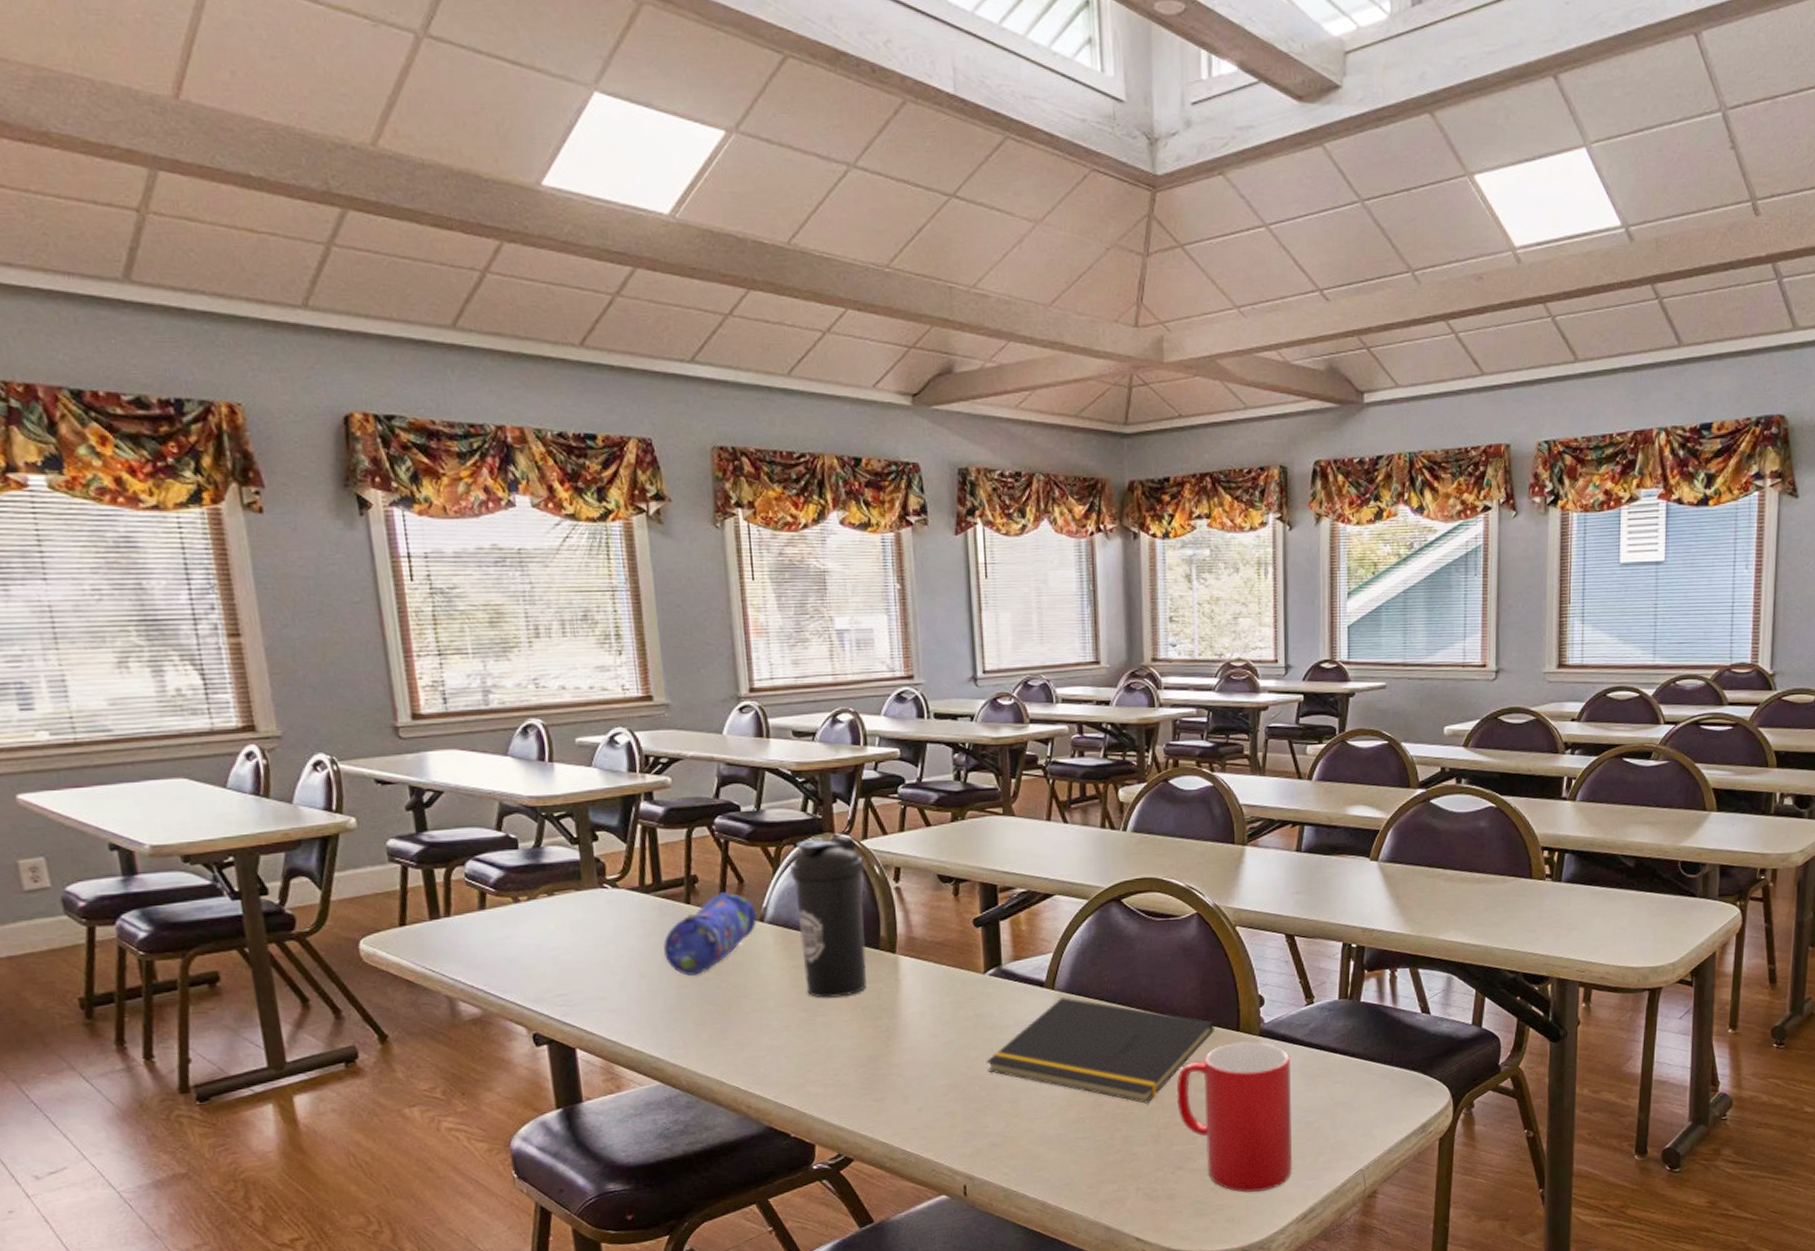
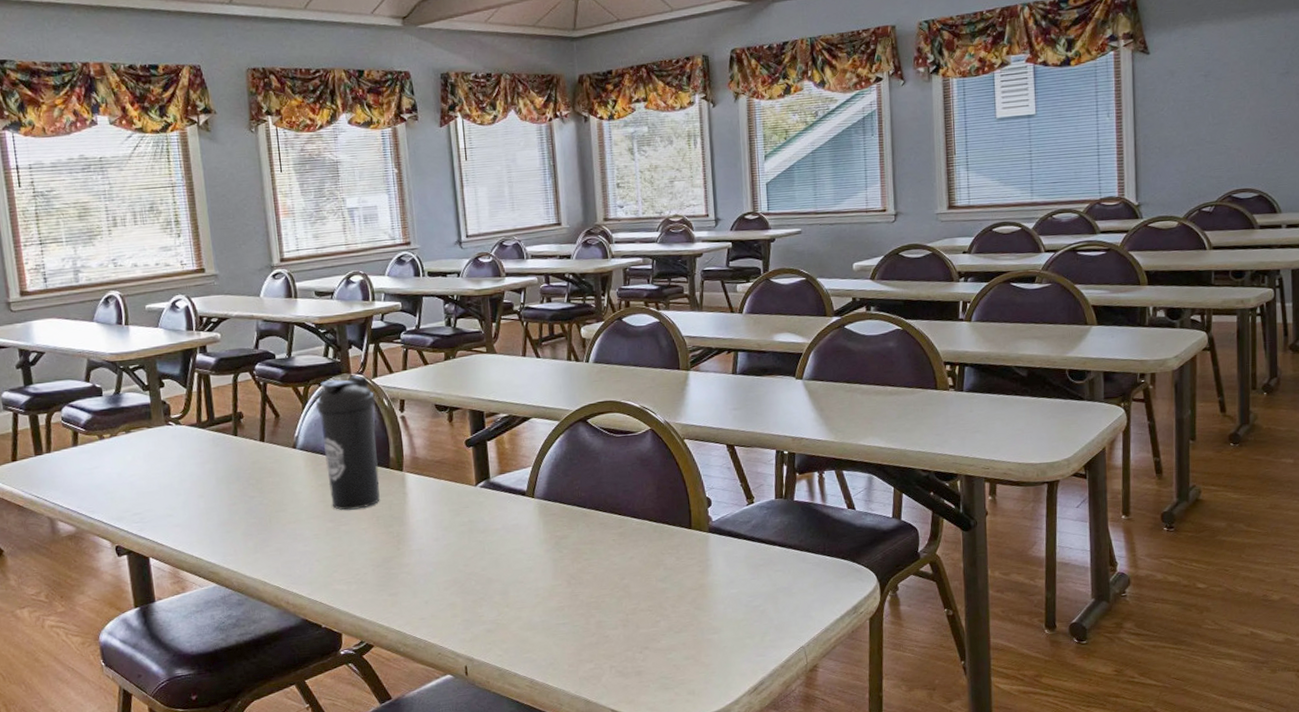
pencil case: present [663,892,757,976] -> none [217,425,291,495]
notepad: present [986,997,1214,1104] -> none [480,504,670,593]
cup: present [1176,1041,1293,1193] -> none [640,537,744,669]

